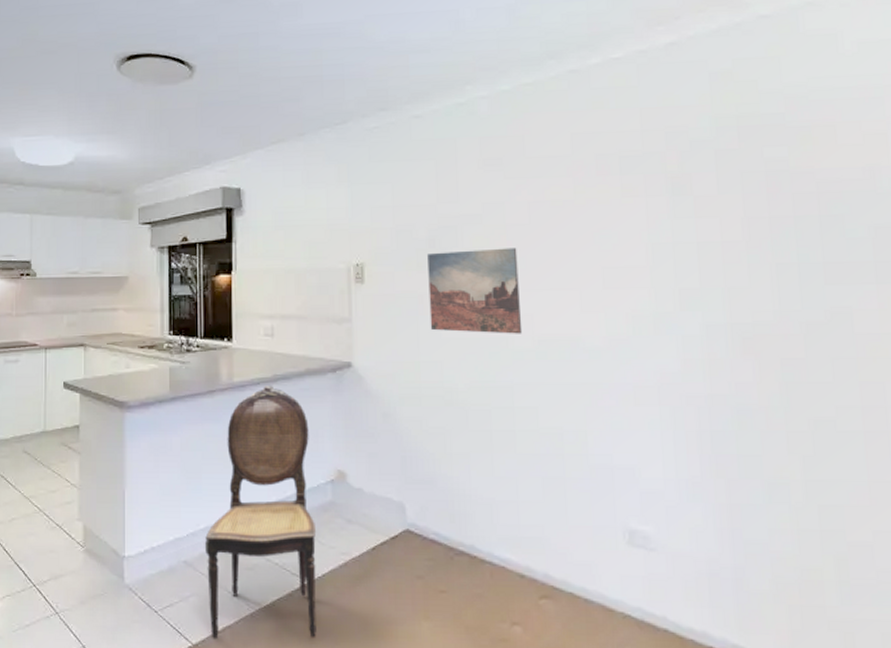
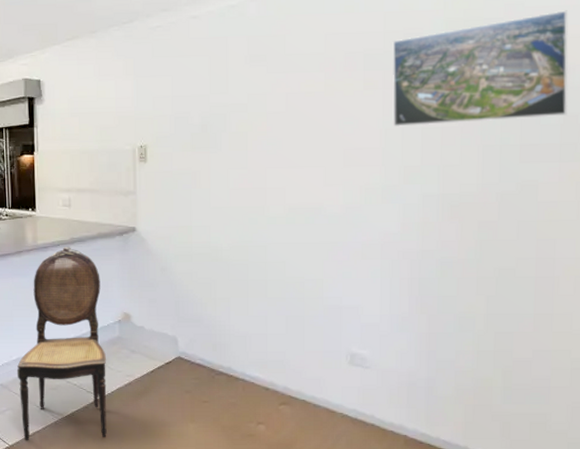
wall art: present [427,247,523,334] -> none [200,132,276,204]
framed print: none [652,103,880,242] -> present [392,10,569,128]

